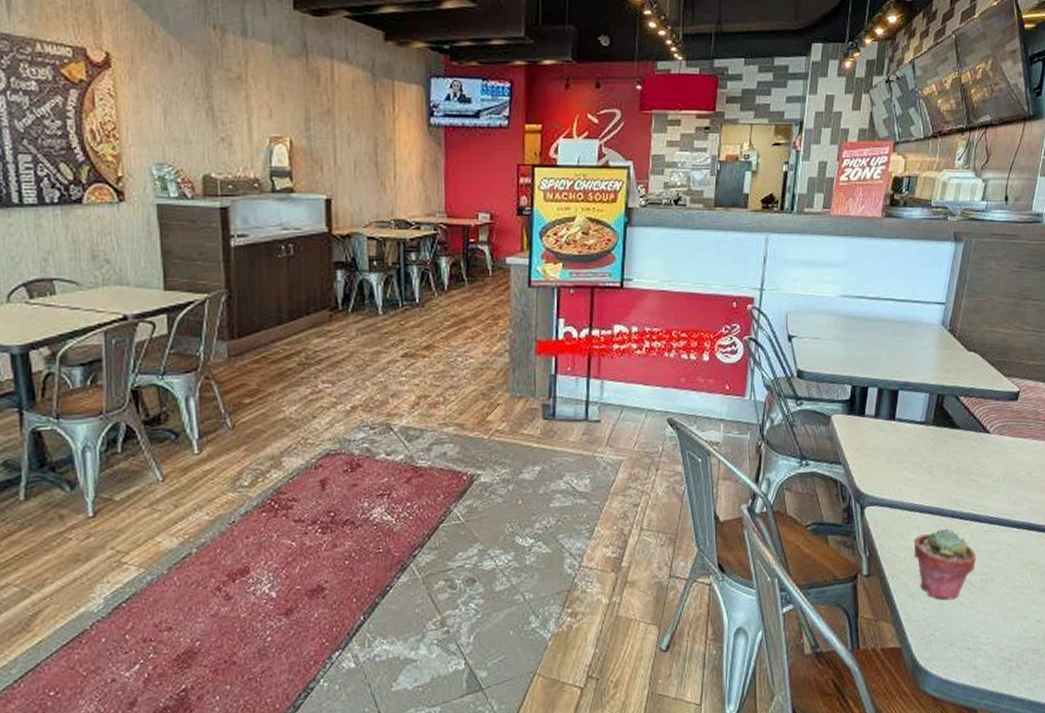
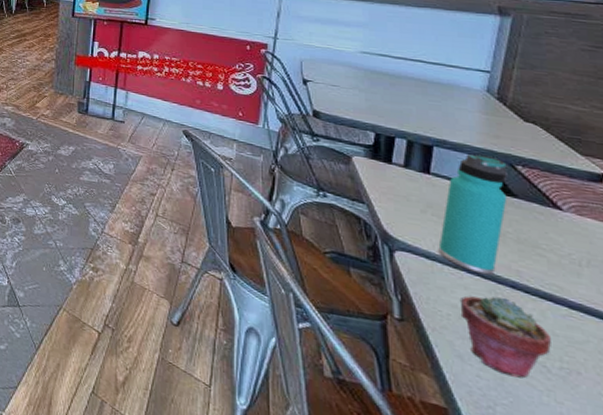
thermos bottle: none [899,392,953,511] -> present [438,154,508,275]

